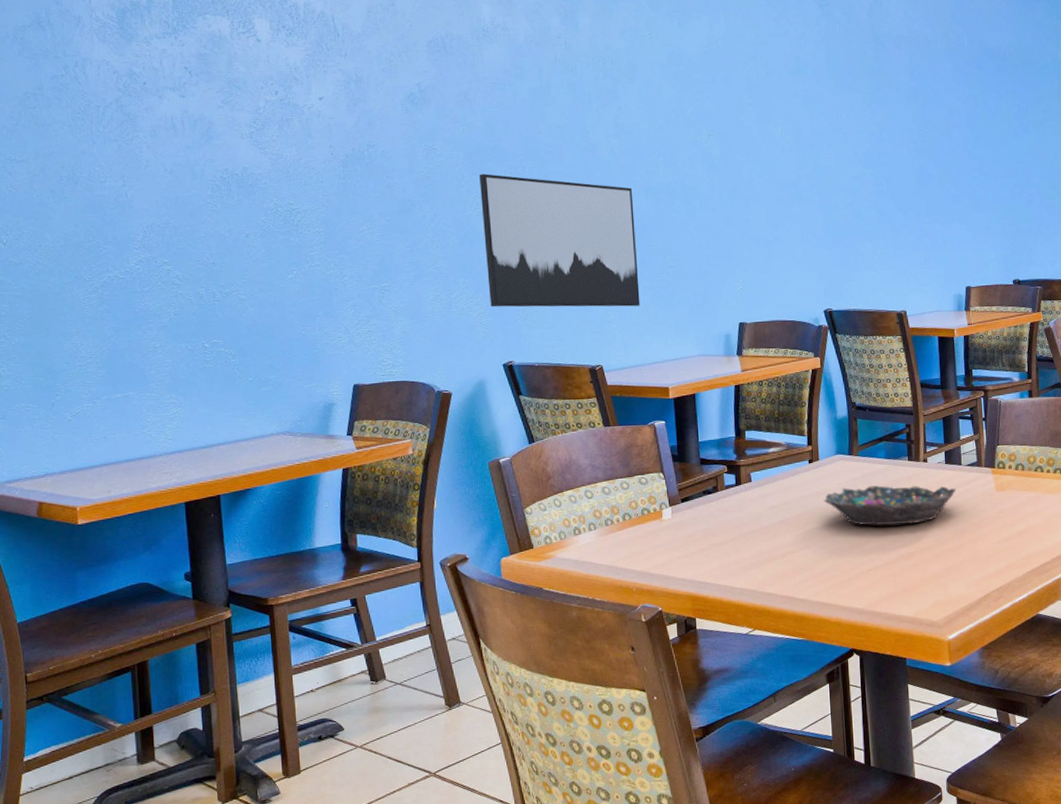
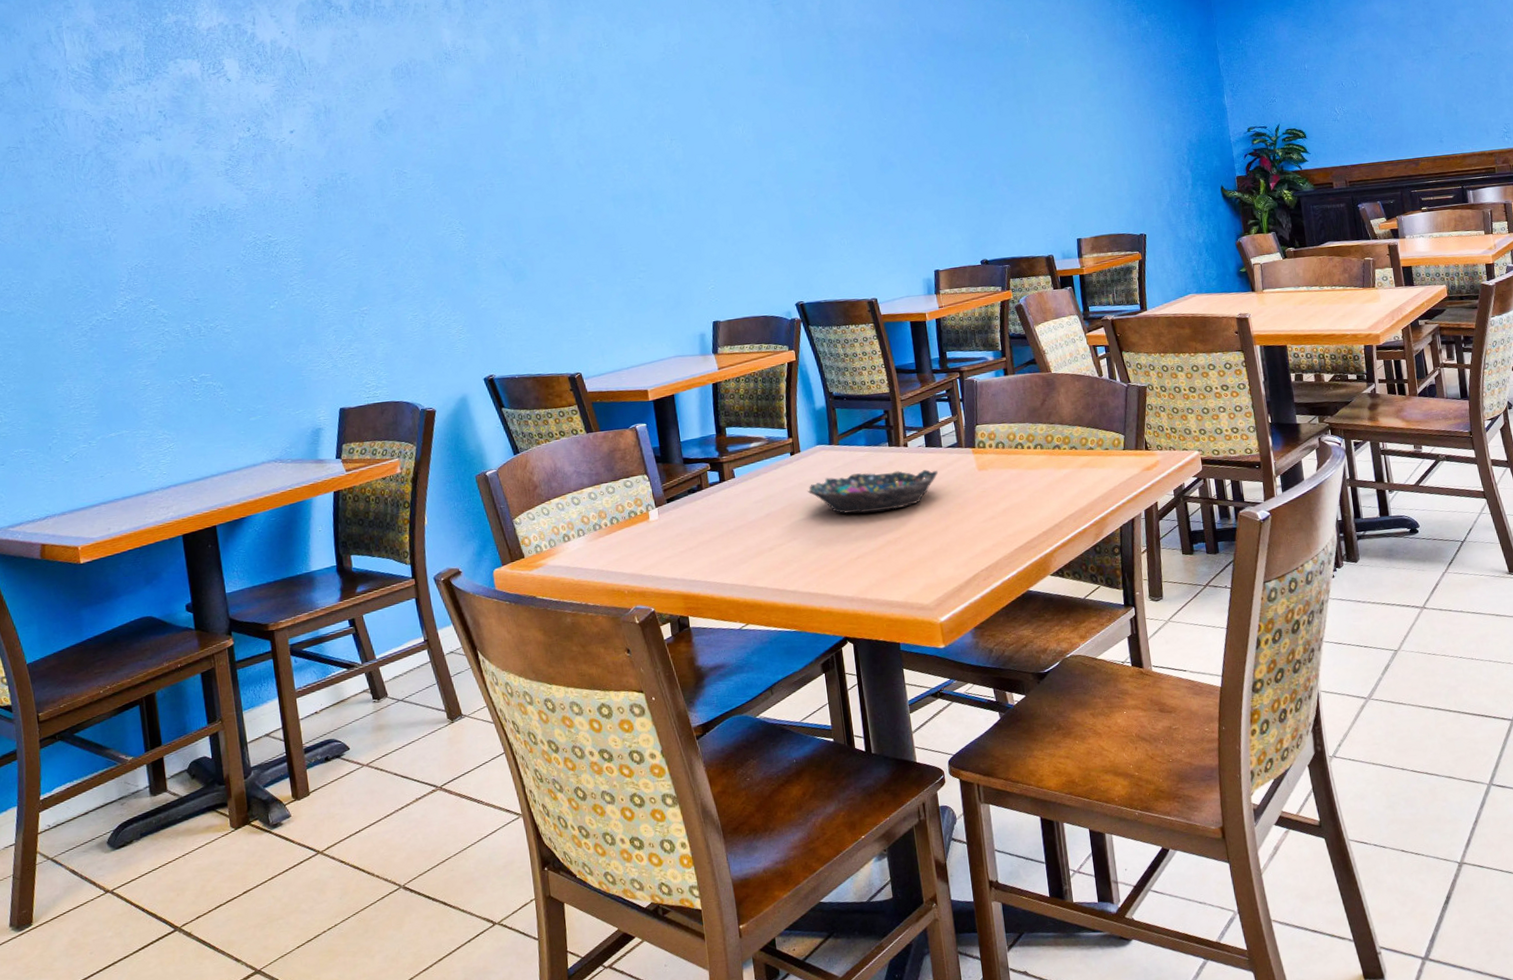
wall art: present [479,174,640,307] -> none [450,193,615,324]

